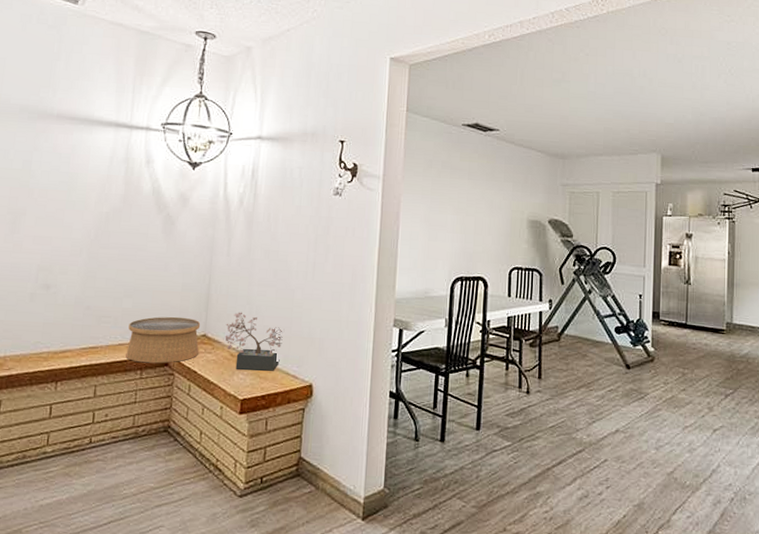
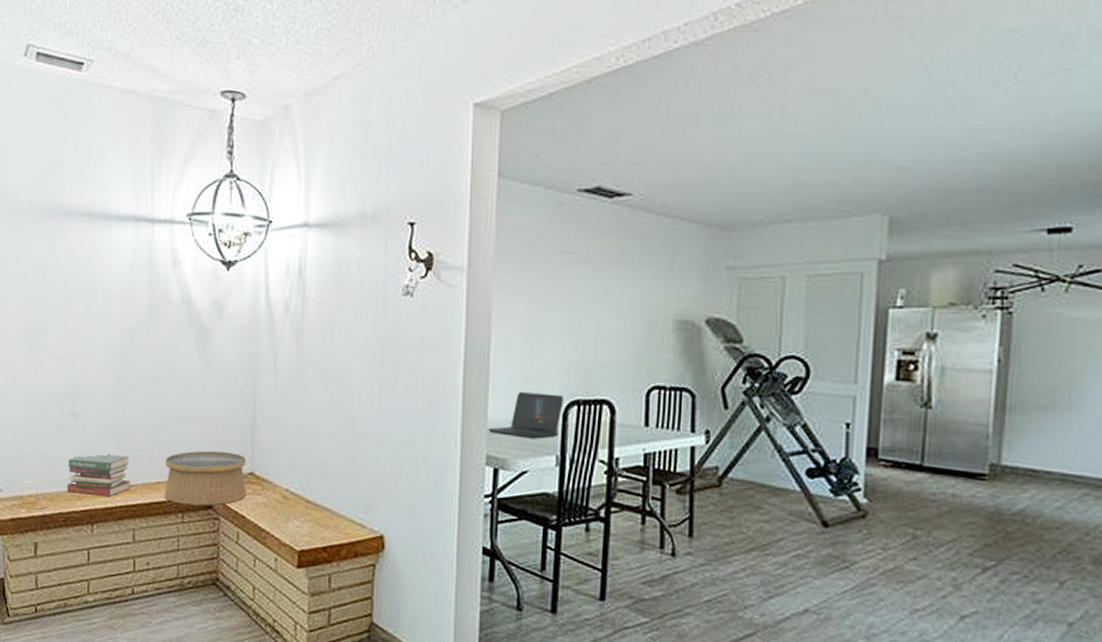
books: none [35,319,95,358] -> present [67,453,130,497]
decorative plant: present [225,312,285,371] -> none [275,445,347,518]
laptop computer: none [395,271,451,307] -> present [488,392,564,439]

